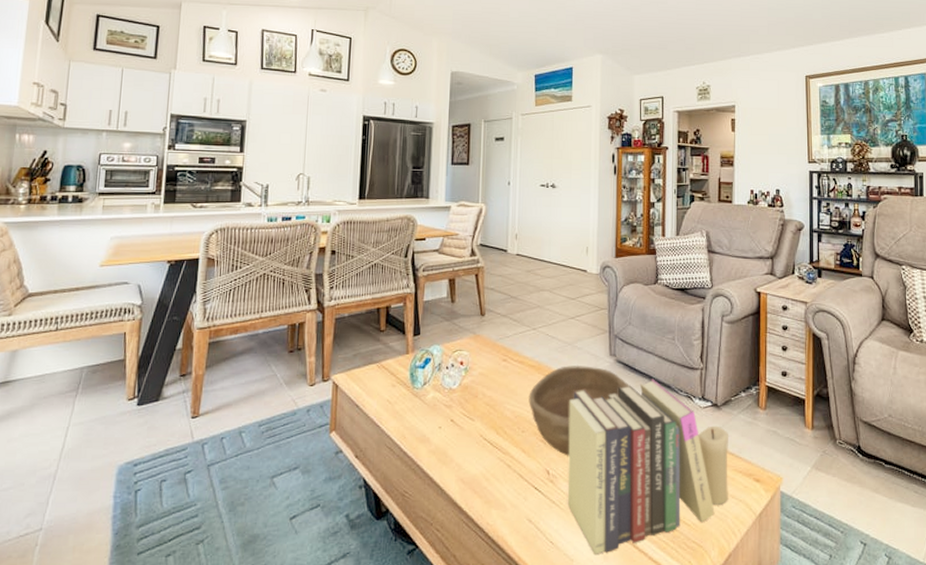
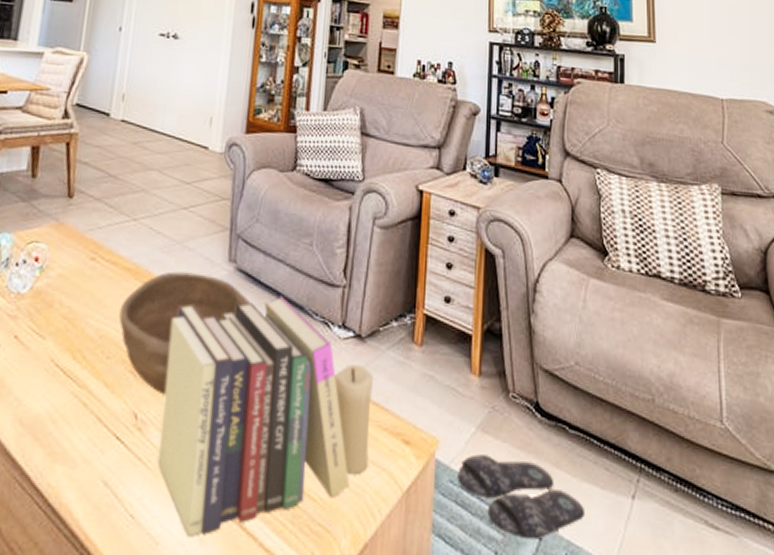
slippers: none [798,486,899,545] -> present [457,454,584,540]

